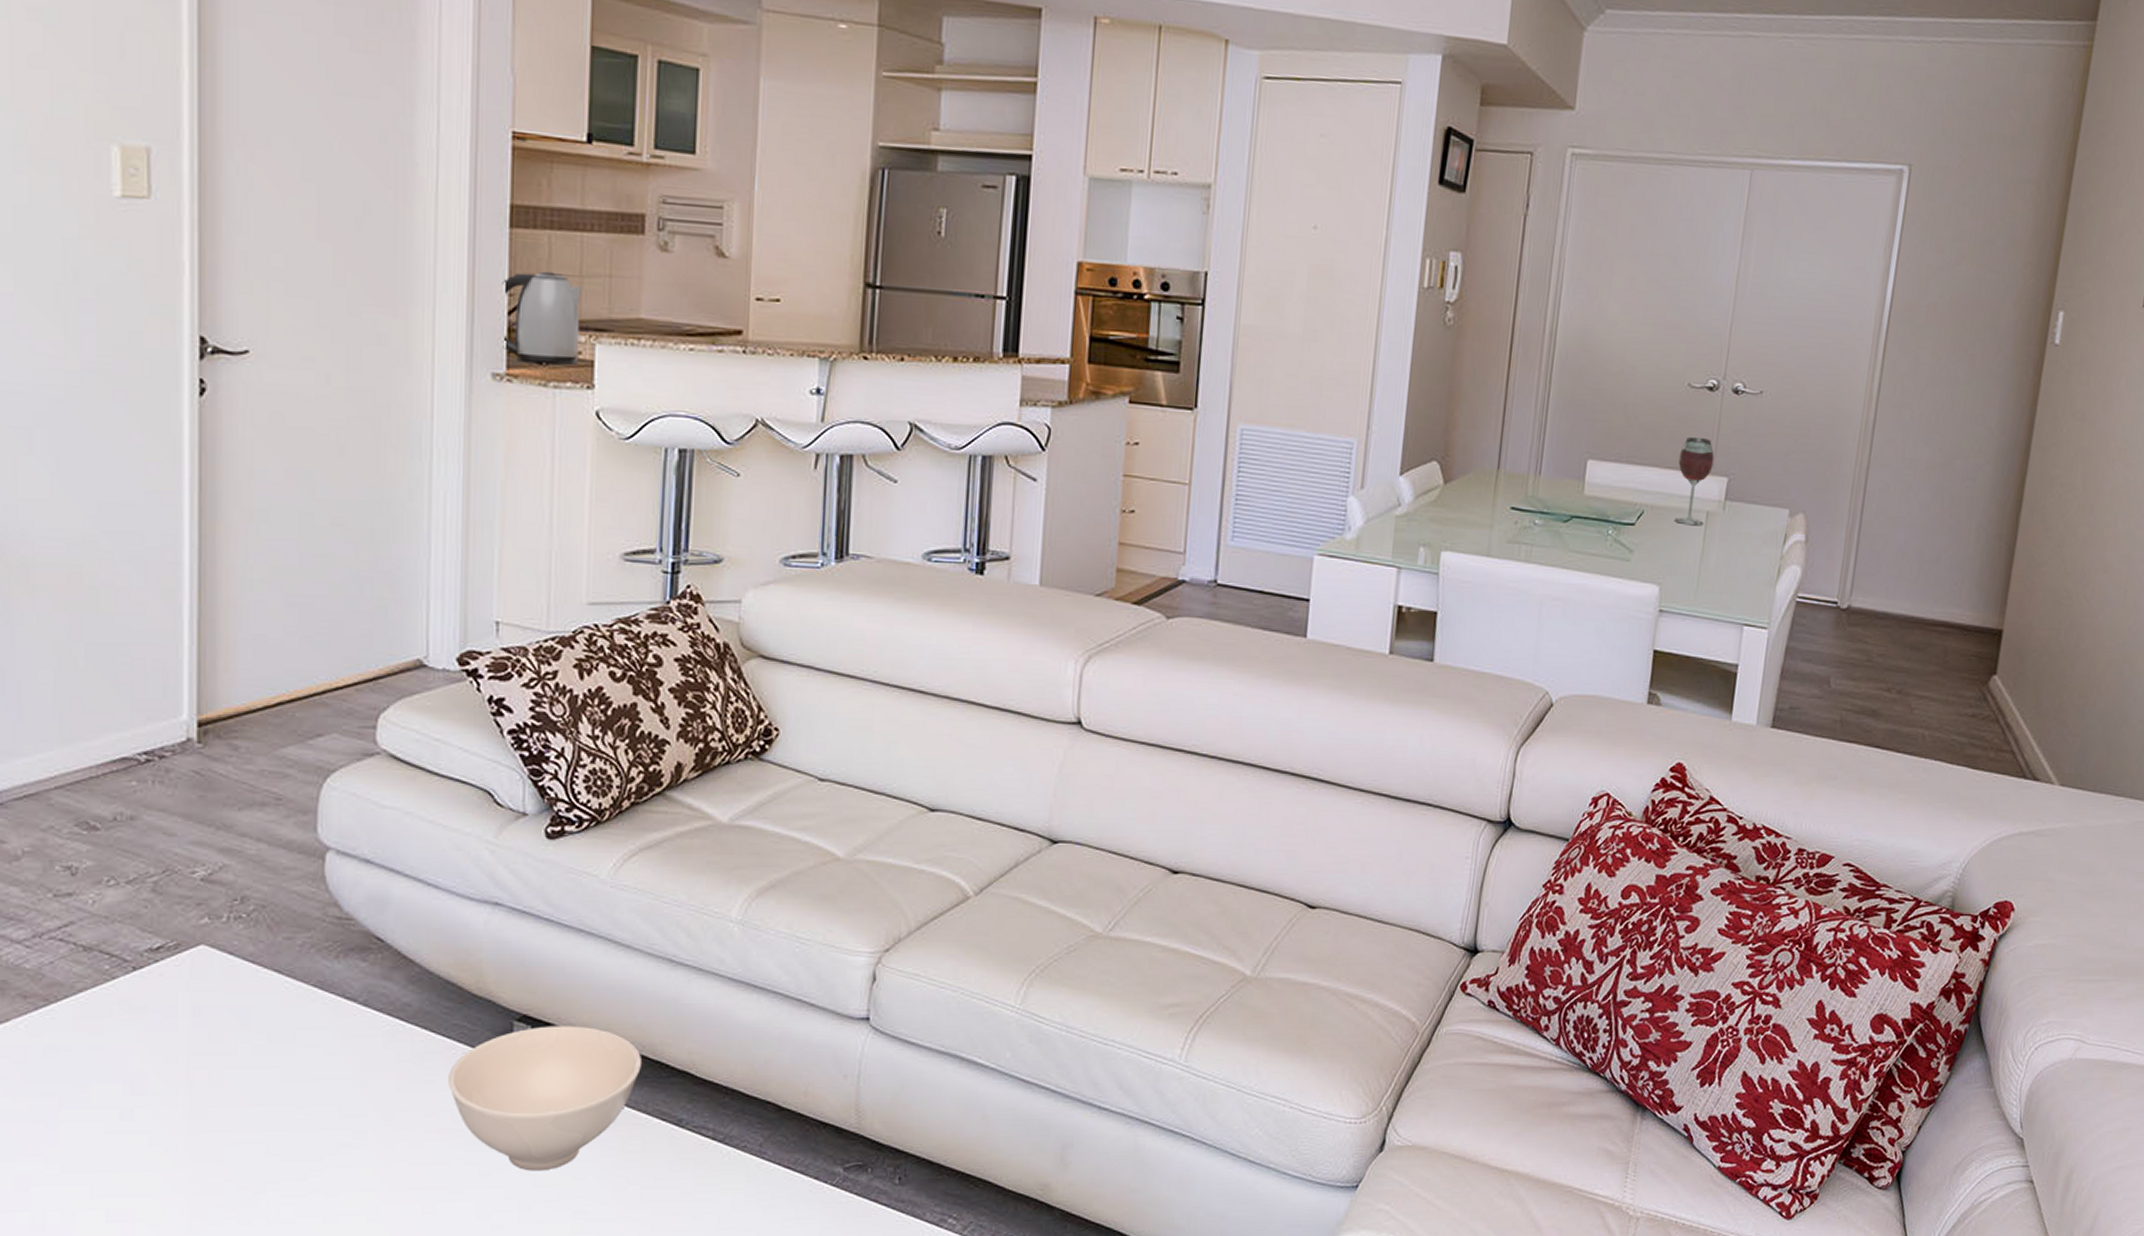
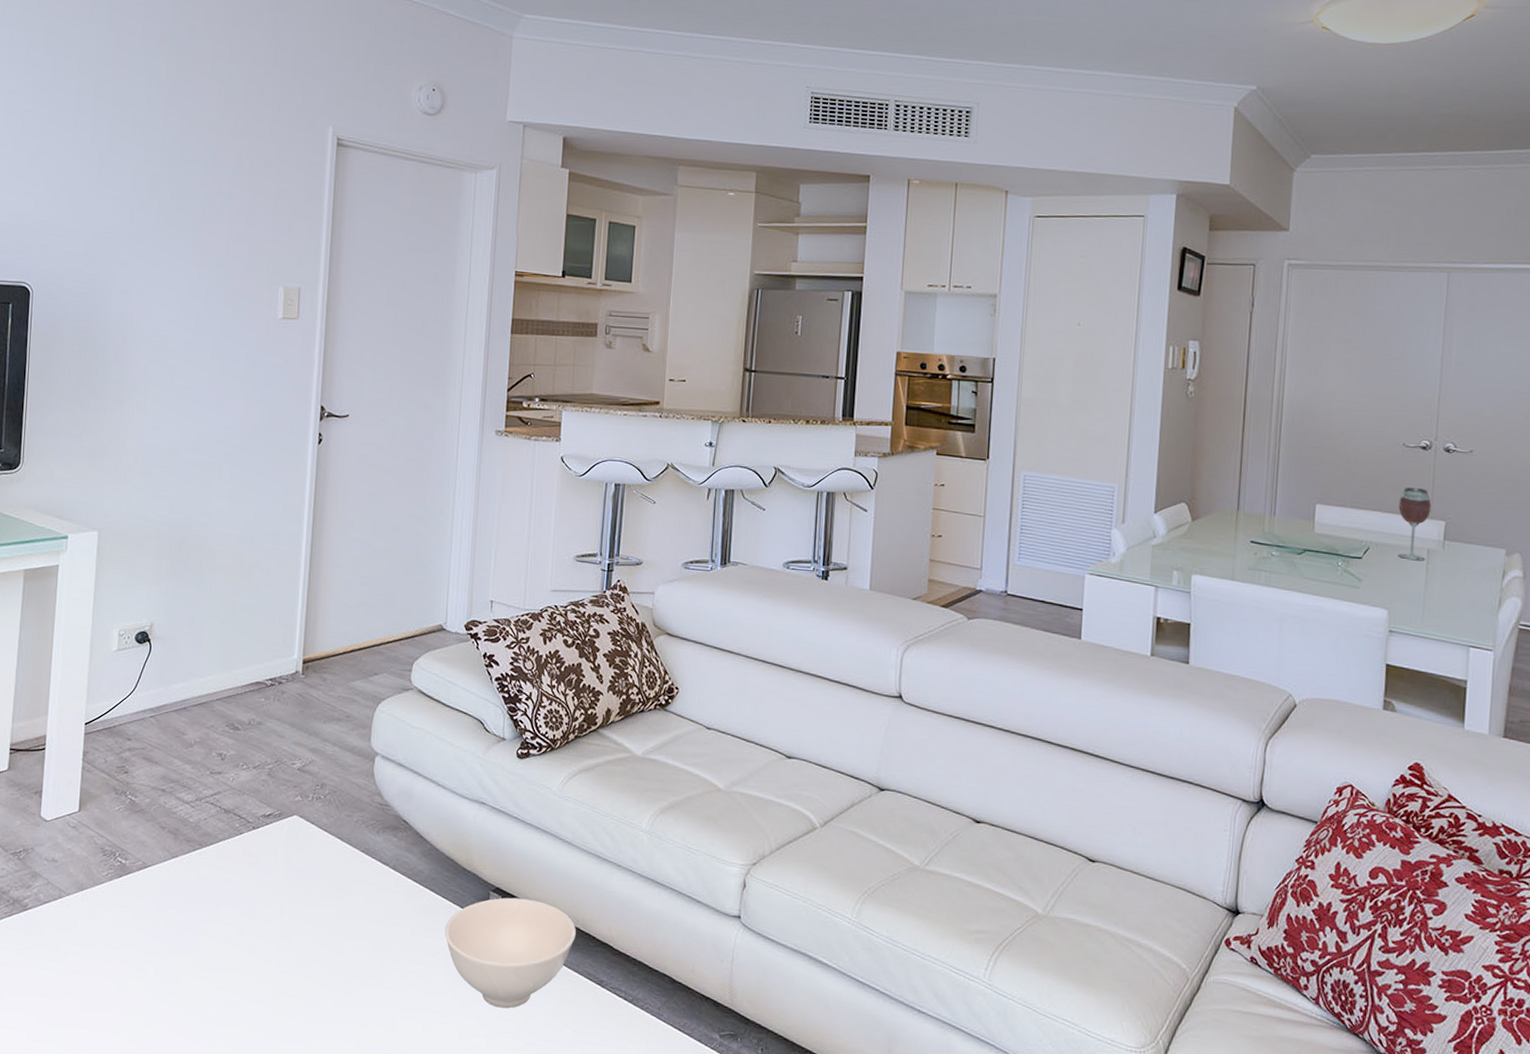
kettle: present [502,271,581,366] -> none [503,362,555,426]

